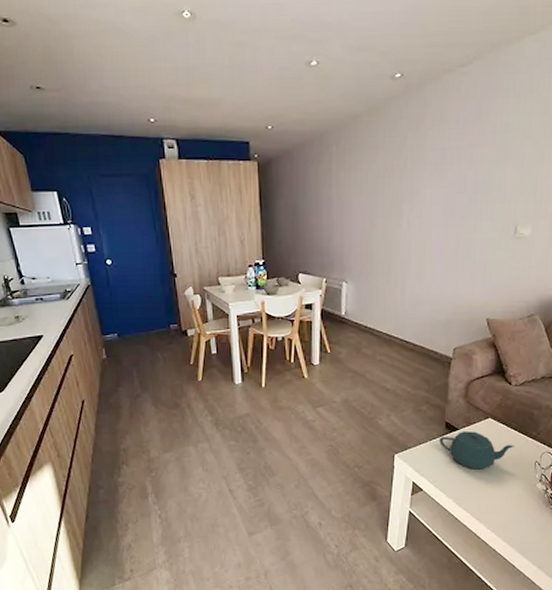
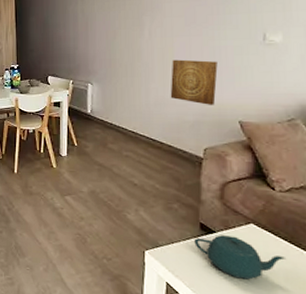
wall art: none [425,254,471,303] -> present [170,59,218,105]

